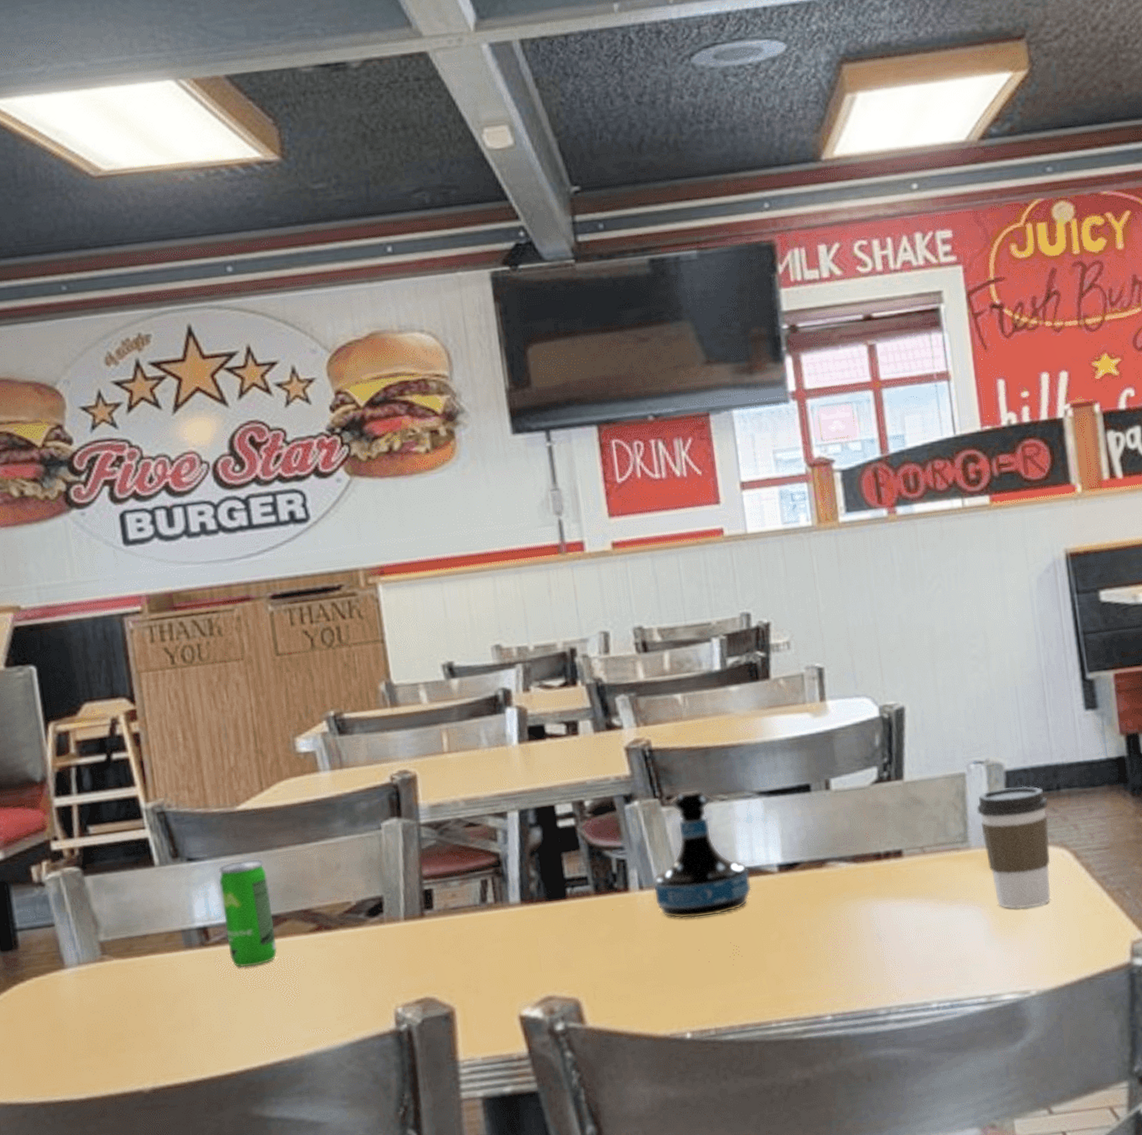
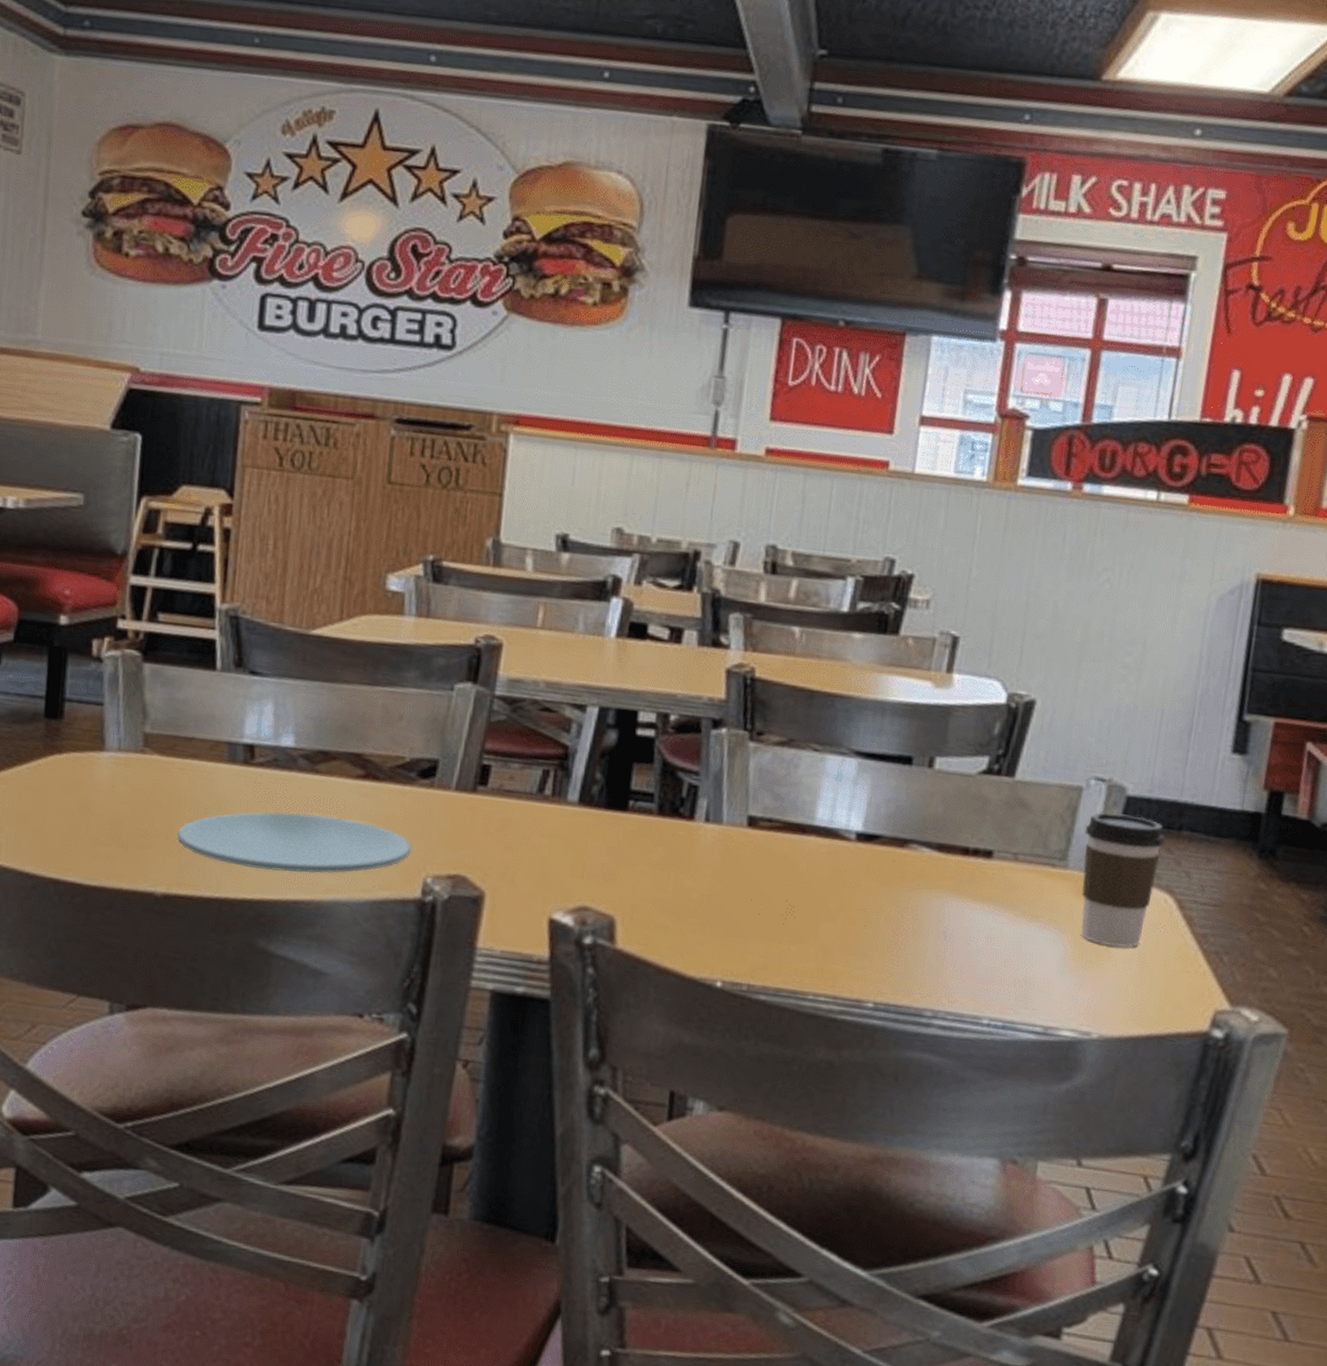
paper plate: none [152,972,377,1045] -> present [177,811,412,873]
beverage can: present [218,859,277,967] -> none [271,686,327,798]
tequila bottle: present [653,789,752,919] -> none [718,730,824,869]

